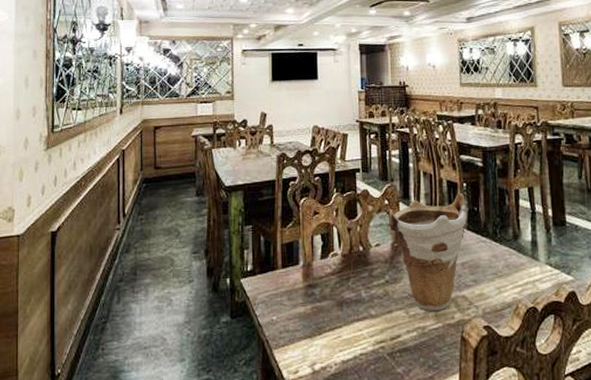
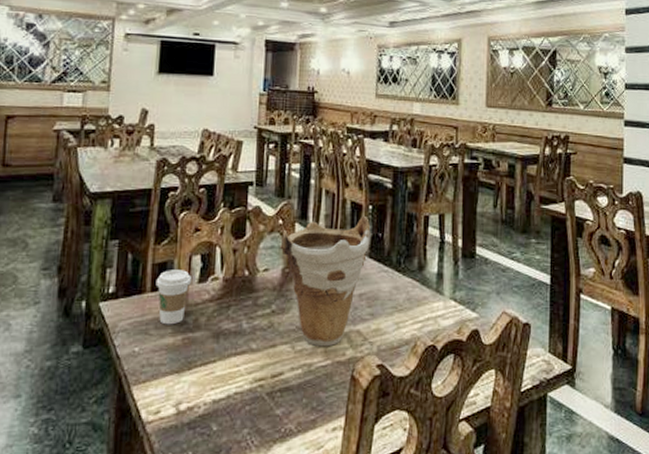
coffee cup: none [285,248,315,297] -> present [155,270,191,325]

